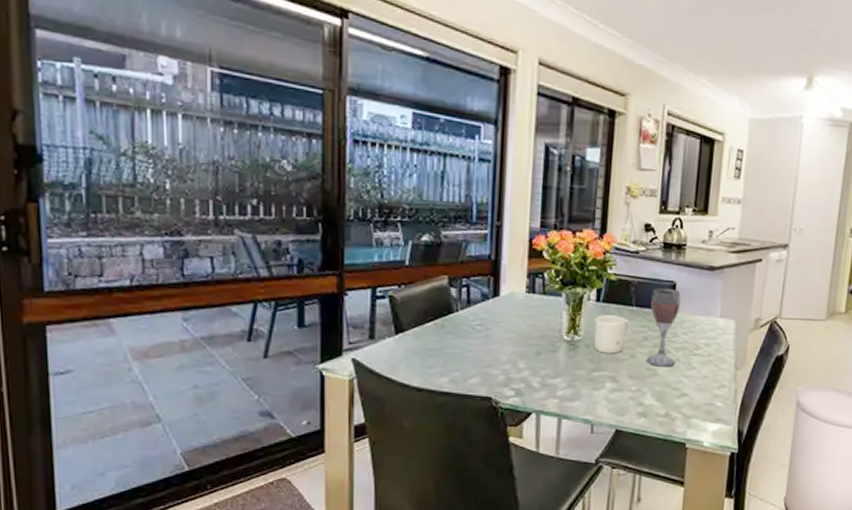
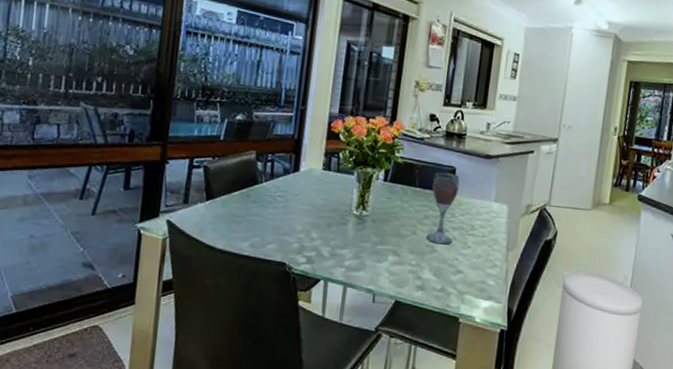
mug: present [593,315,631,354] -> none [379,193,414,230]

